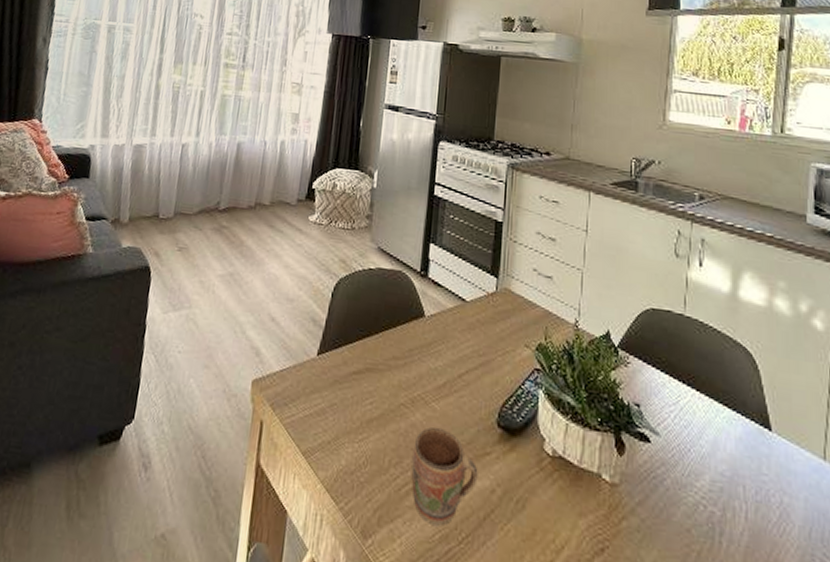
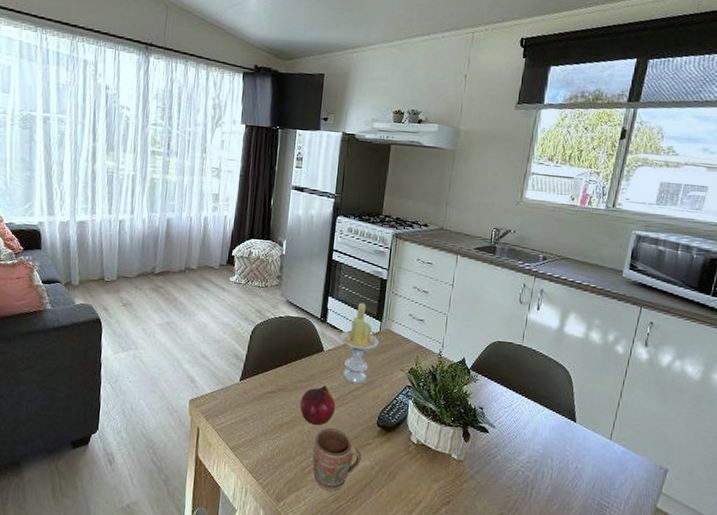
fruit: none [395,365,442,423] -> present [300,385,336,425]
candle: none [444,252,496,365] -> present [339,302,380,384]

